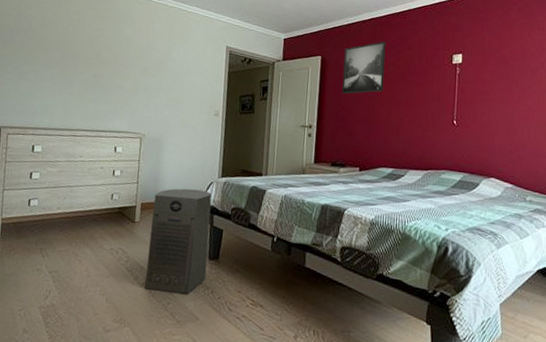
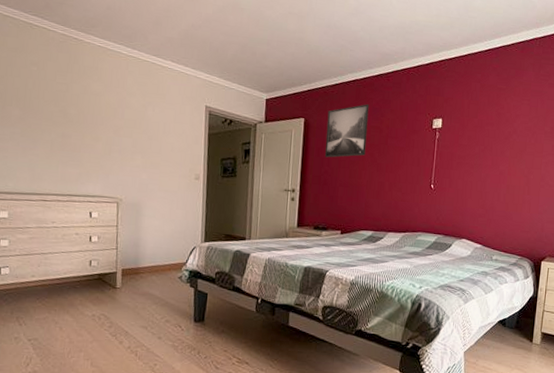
air purifier: present [144,188,212,294] -> none [129,253,195,355]

